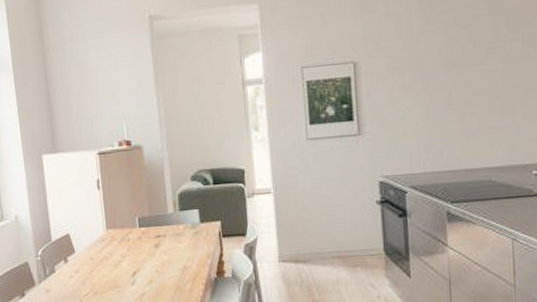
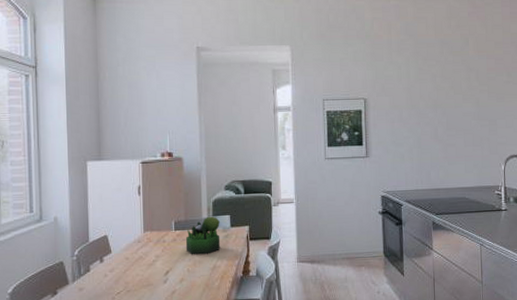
plant: none [151,211,191,255] -> present [185,216,221,255]

